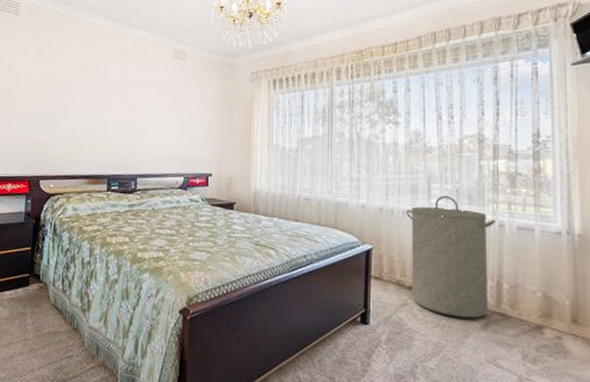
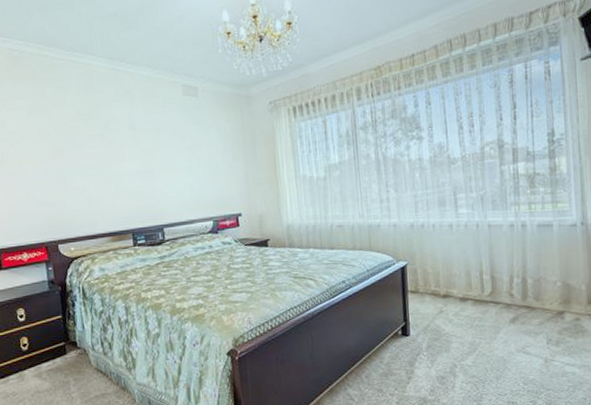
laundry hamper: present [406,195,495,319] -> none [436,204,518,316]

